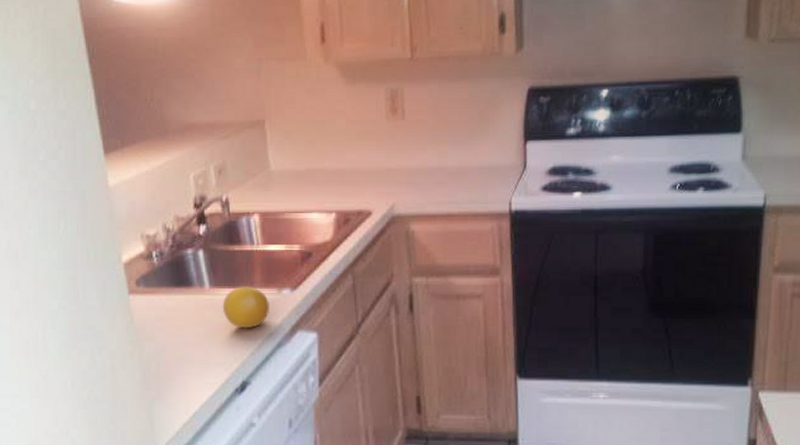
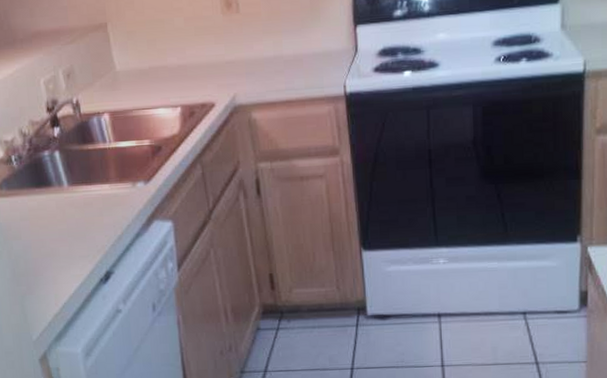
fruit: present [222,286,269,329] -> none [81,182,126,223]

